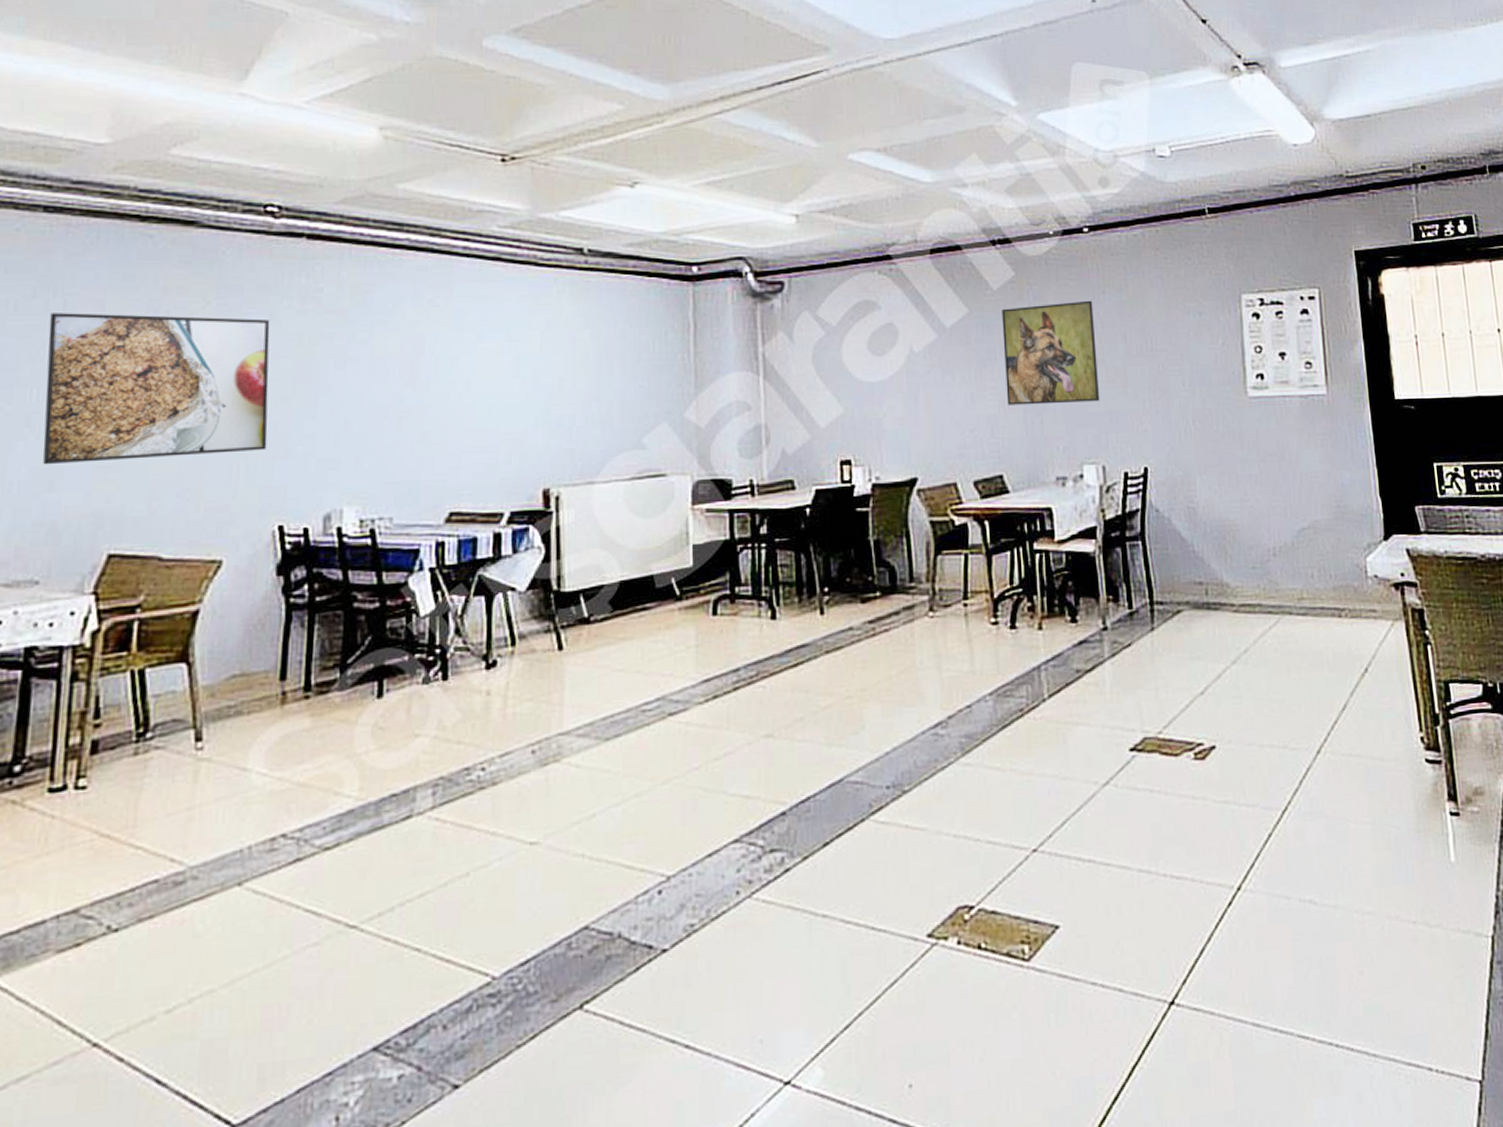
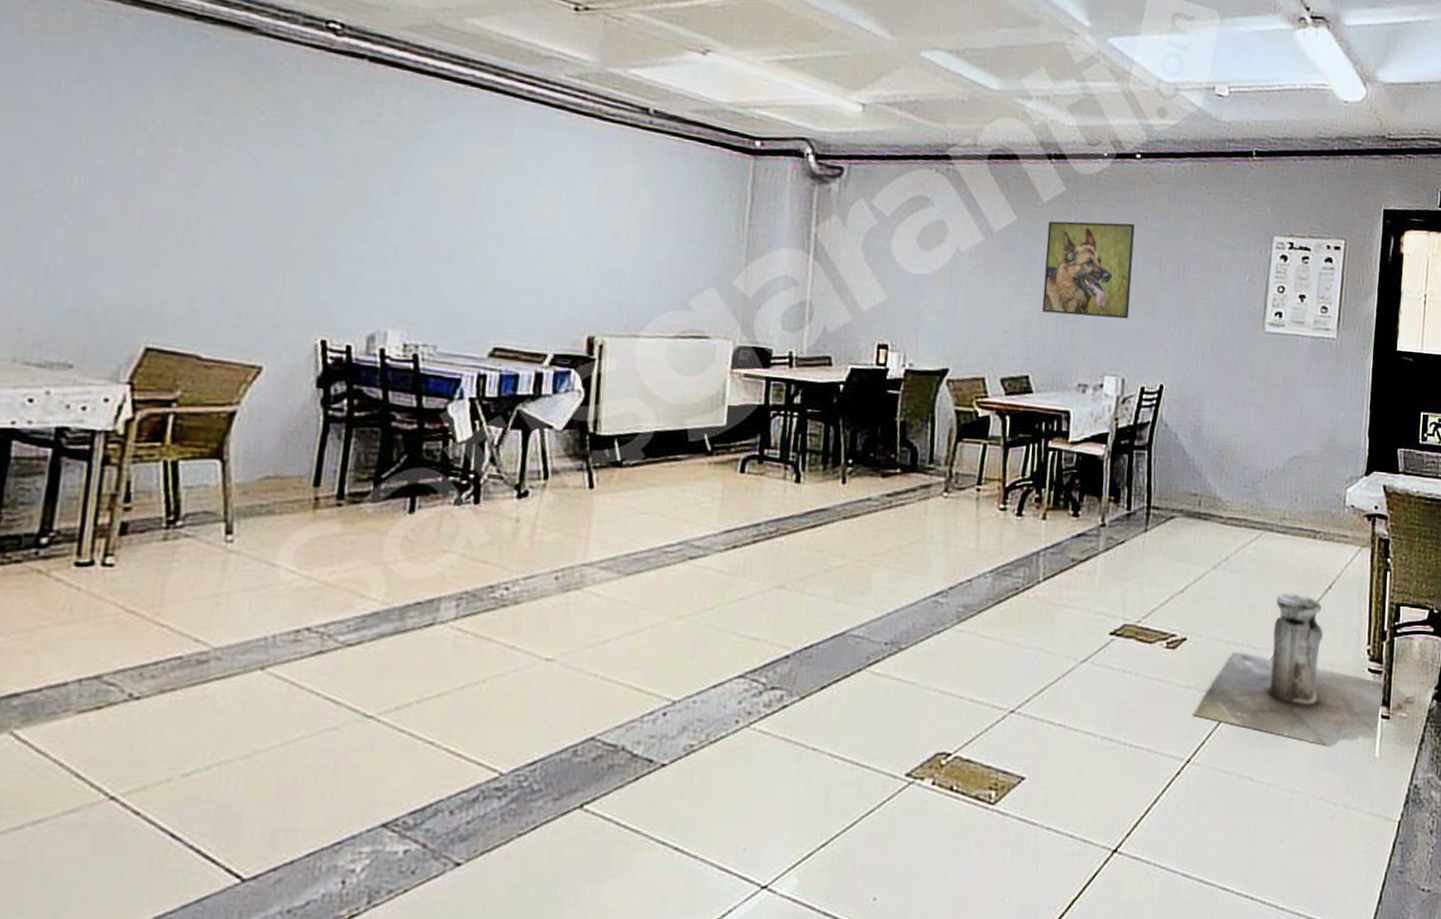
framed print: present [43,313,270,465] -> none [82,101,325,266]
trash can: none [1235,681,1447,856] -> present [1192,592,1384,747]

